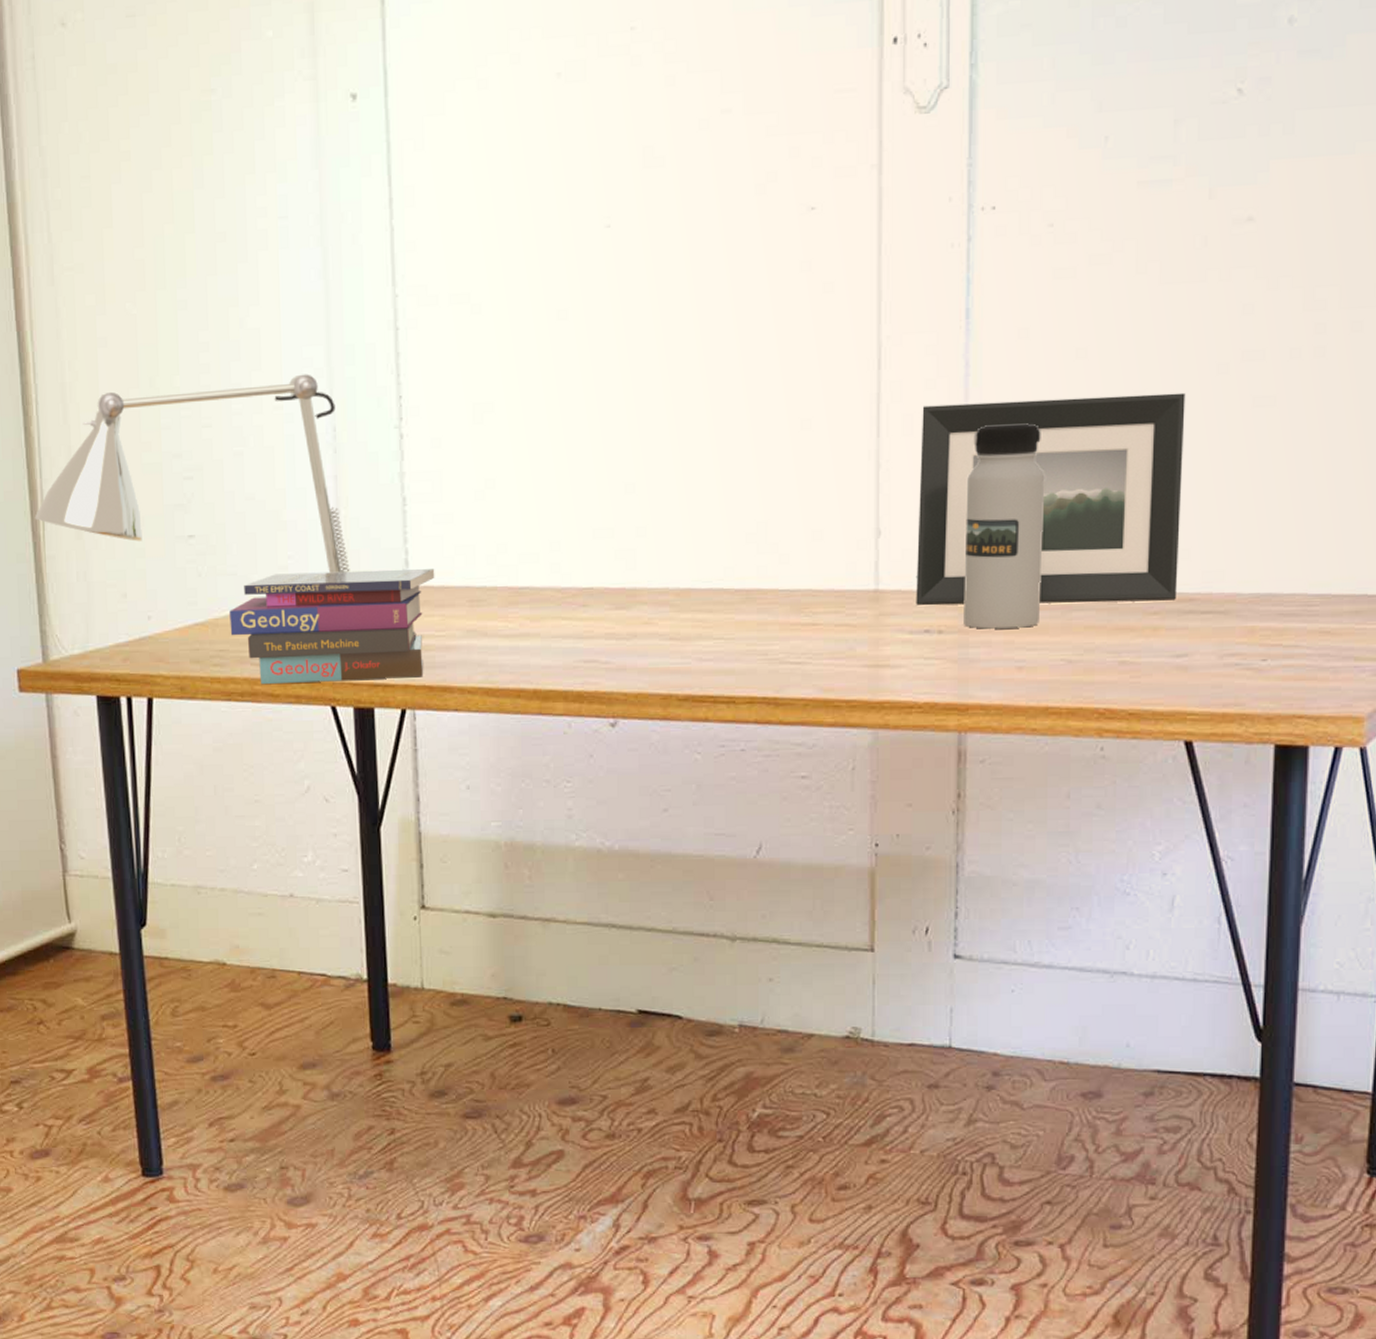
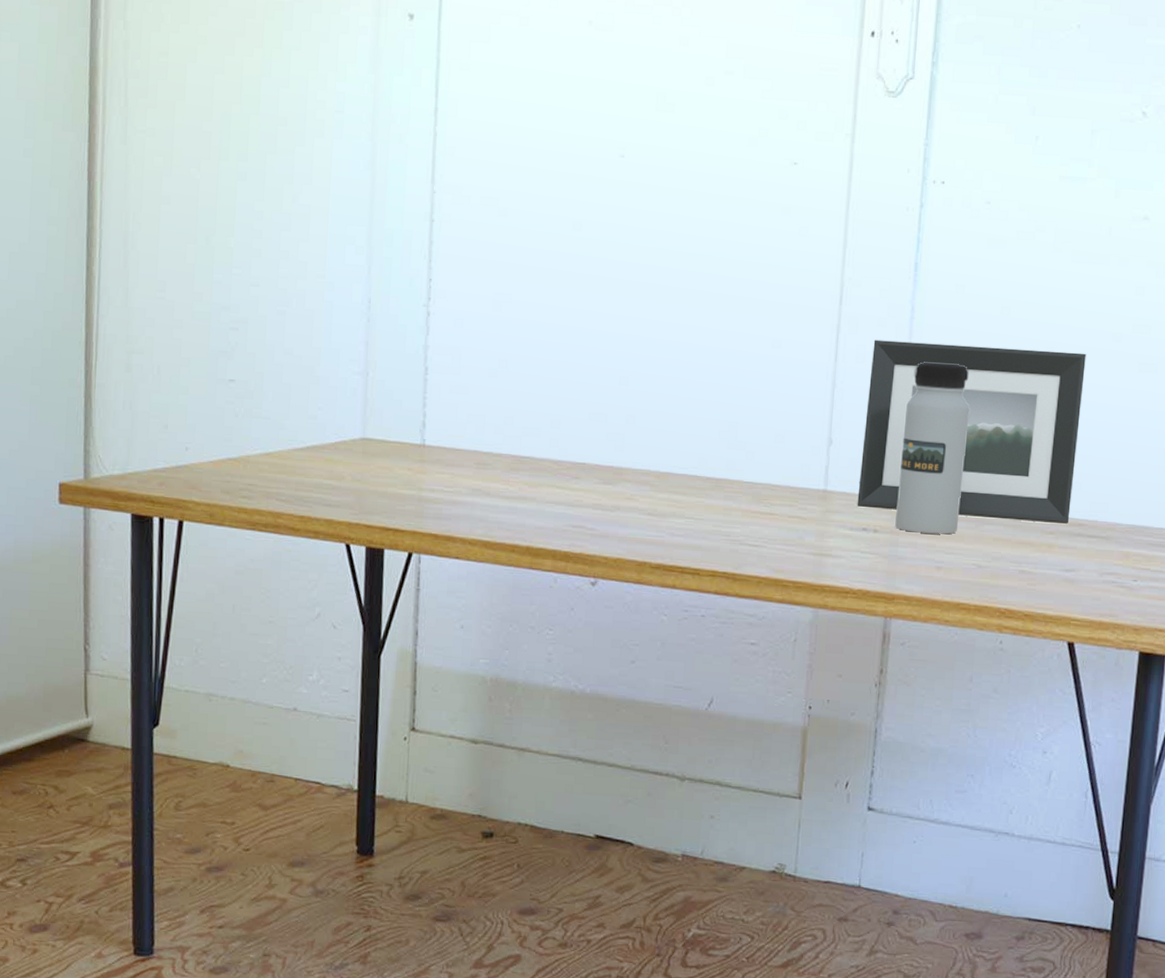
desk lamp: present [34,374,417,635] -> none [88,245,428,489]
books: present [229,569,435,685] -> none [260,422,448,526]

